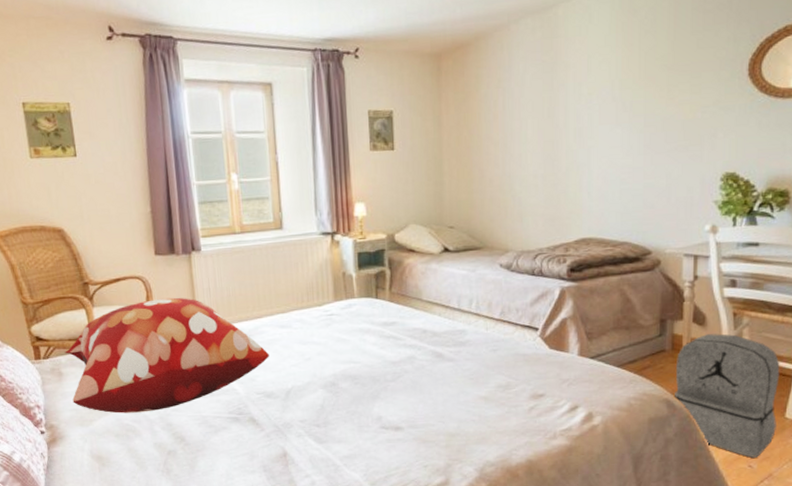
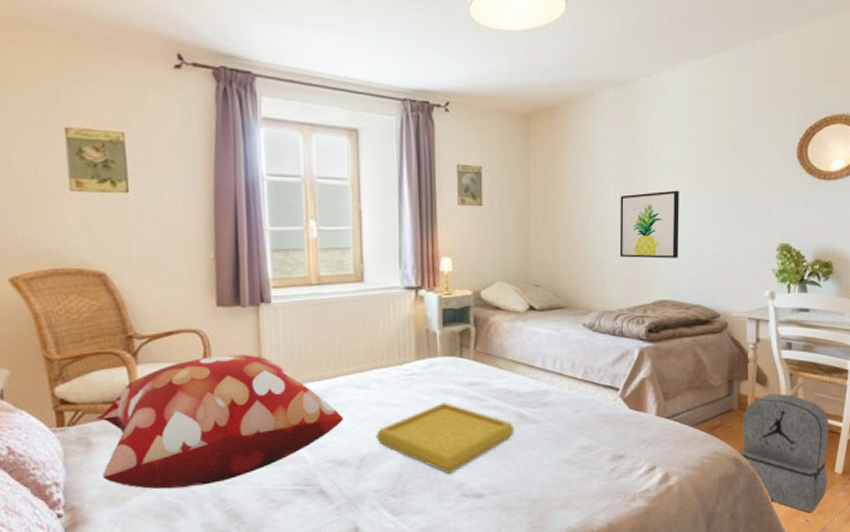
serving tray: none [299,341,431,408] -> present [375,402,515,474]
wall art: none [538,121,606,196] -> present [619,190,680,259]

